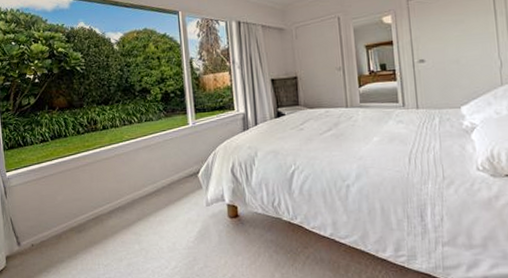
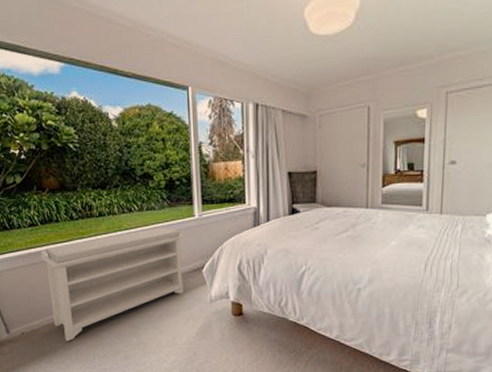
bench: none [50,136,181,251] -> present [40,227,185,341]

